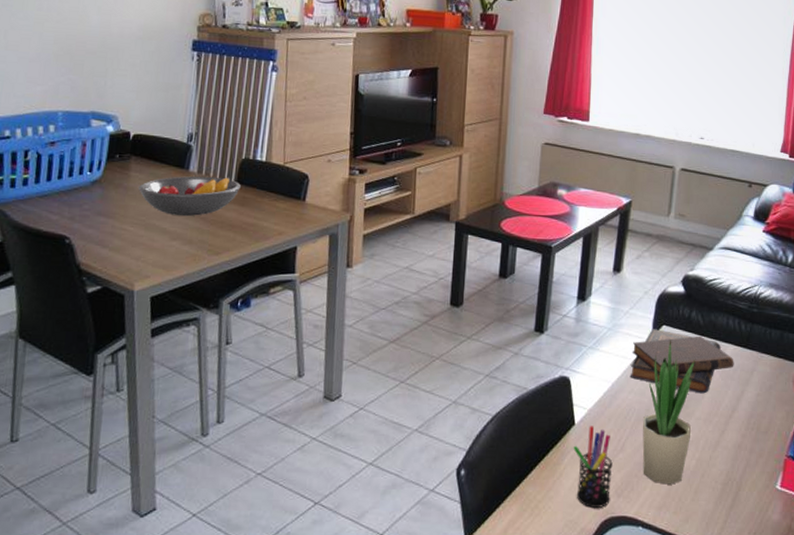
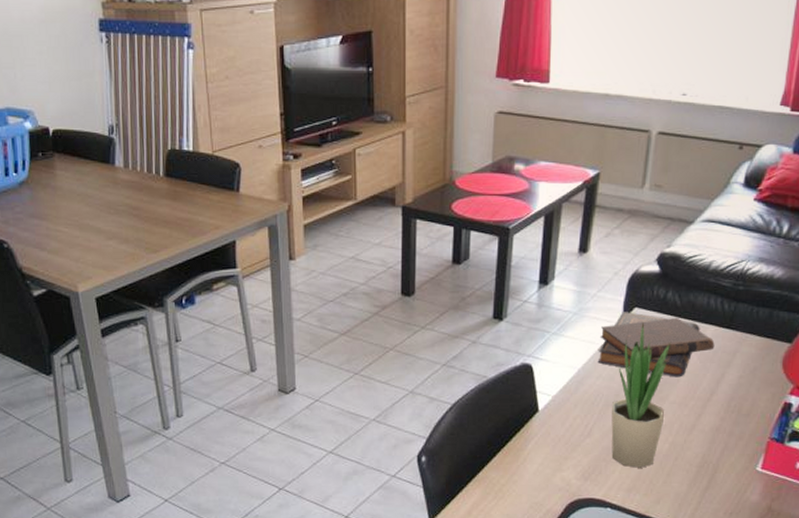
fruit bowl: present [137,176,241,217] -> none [66,169,170,215]
pen holder: present [573,426,613,508] -> none [537,412,579,490]

